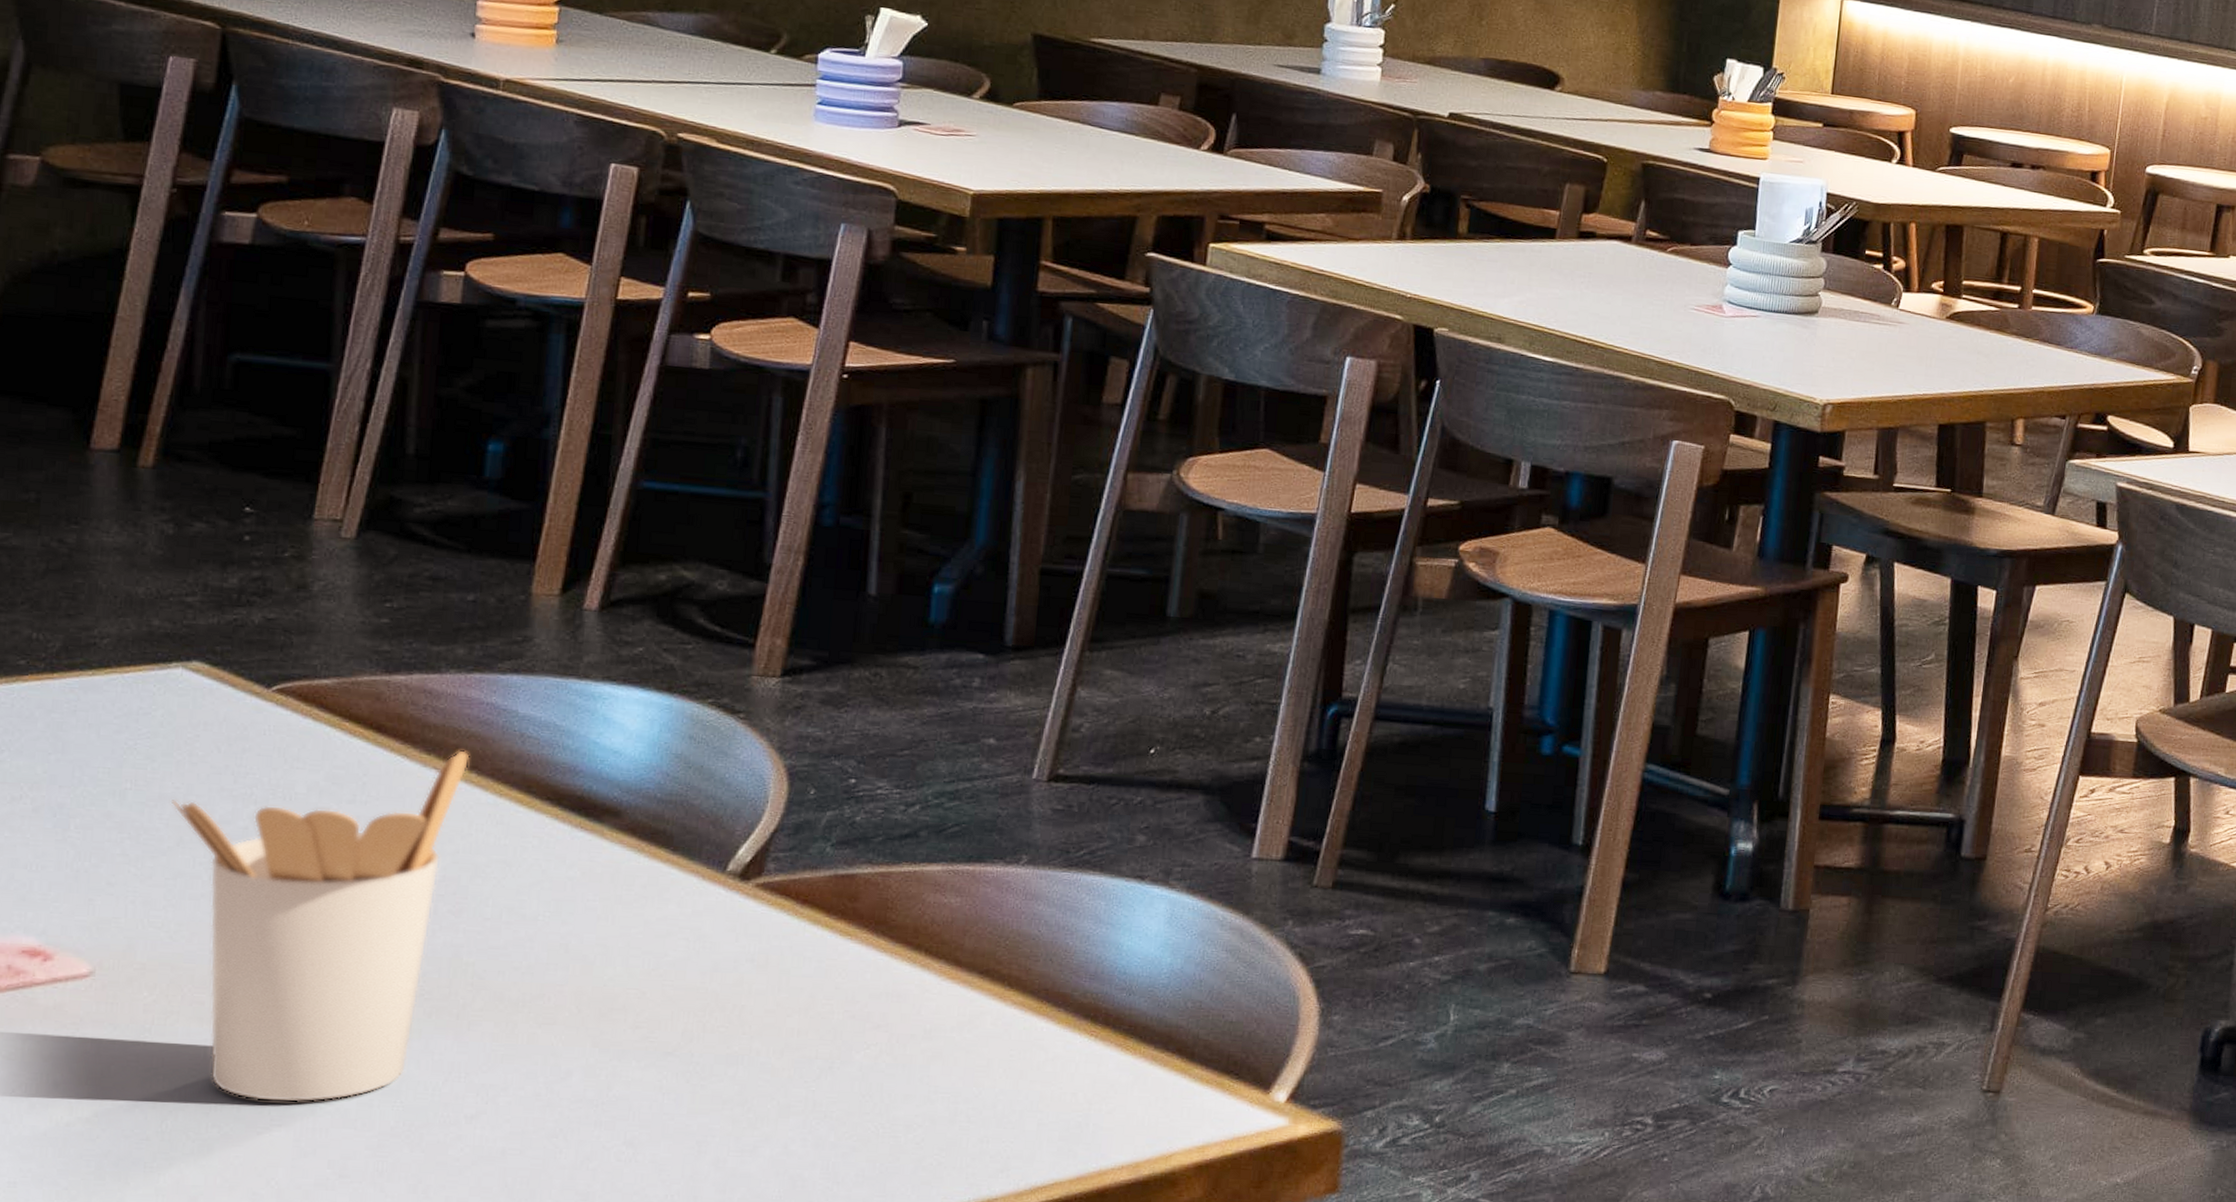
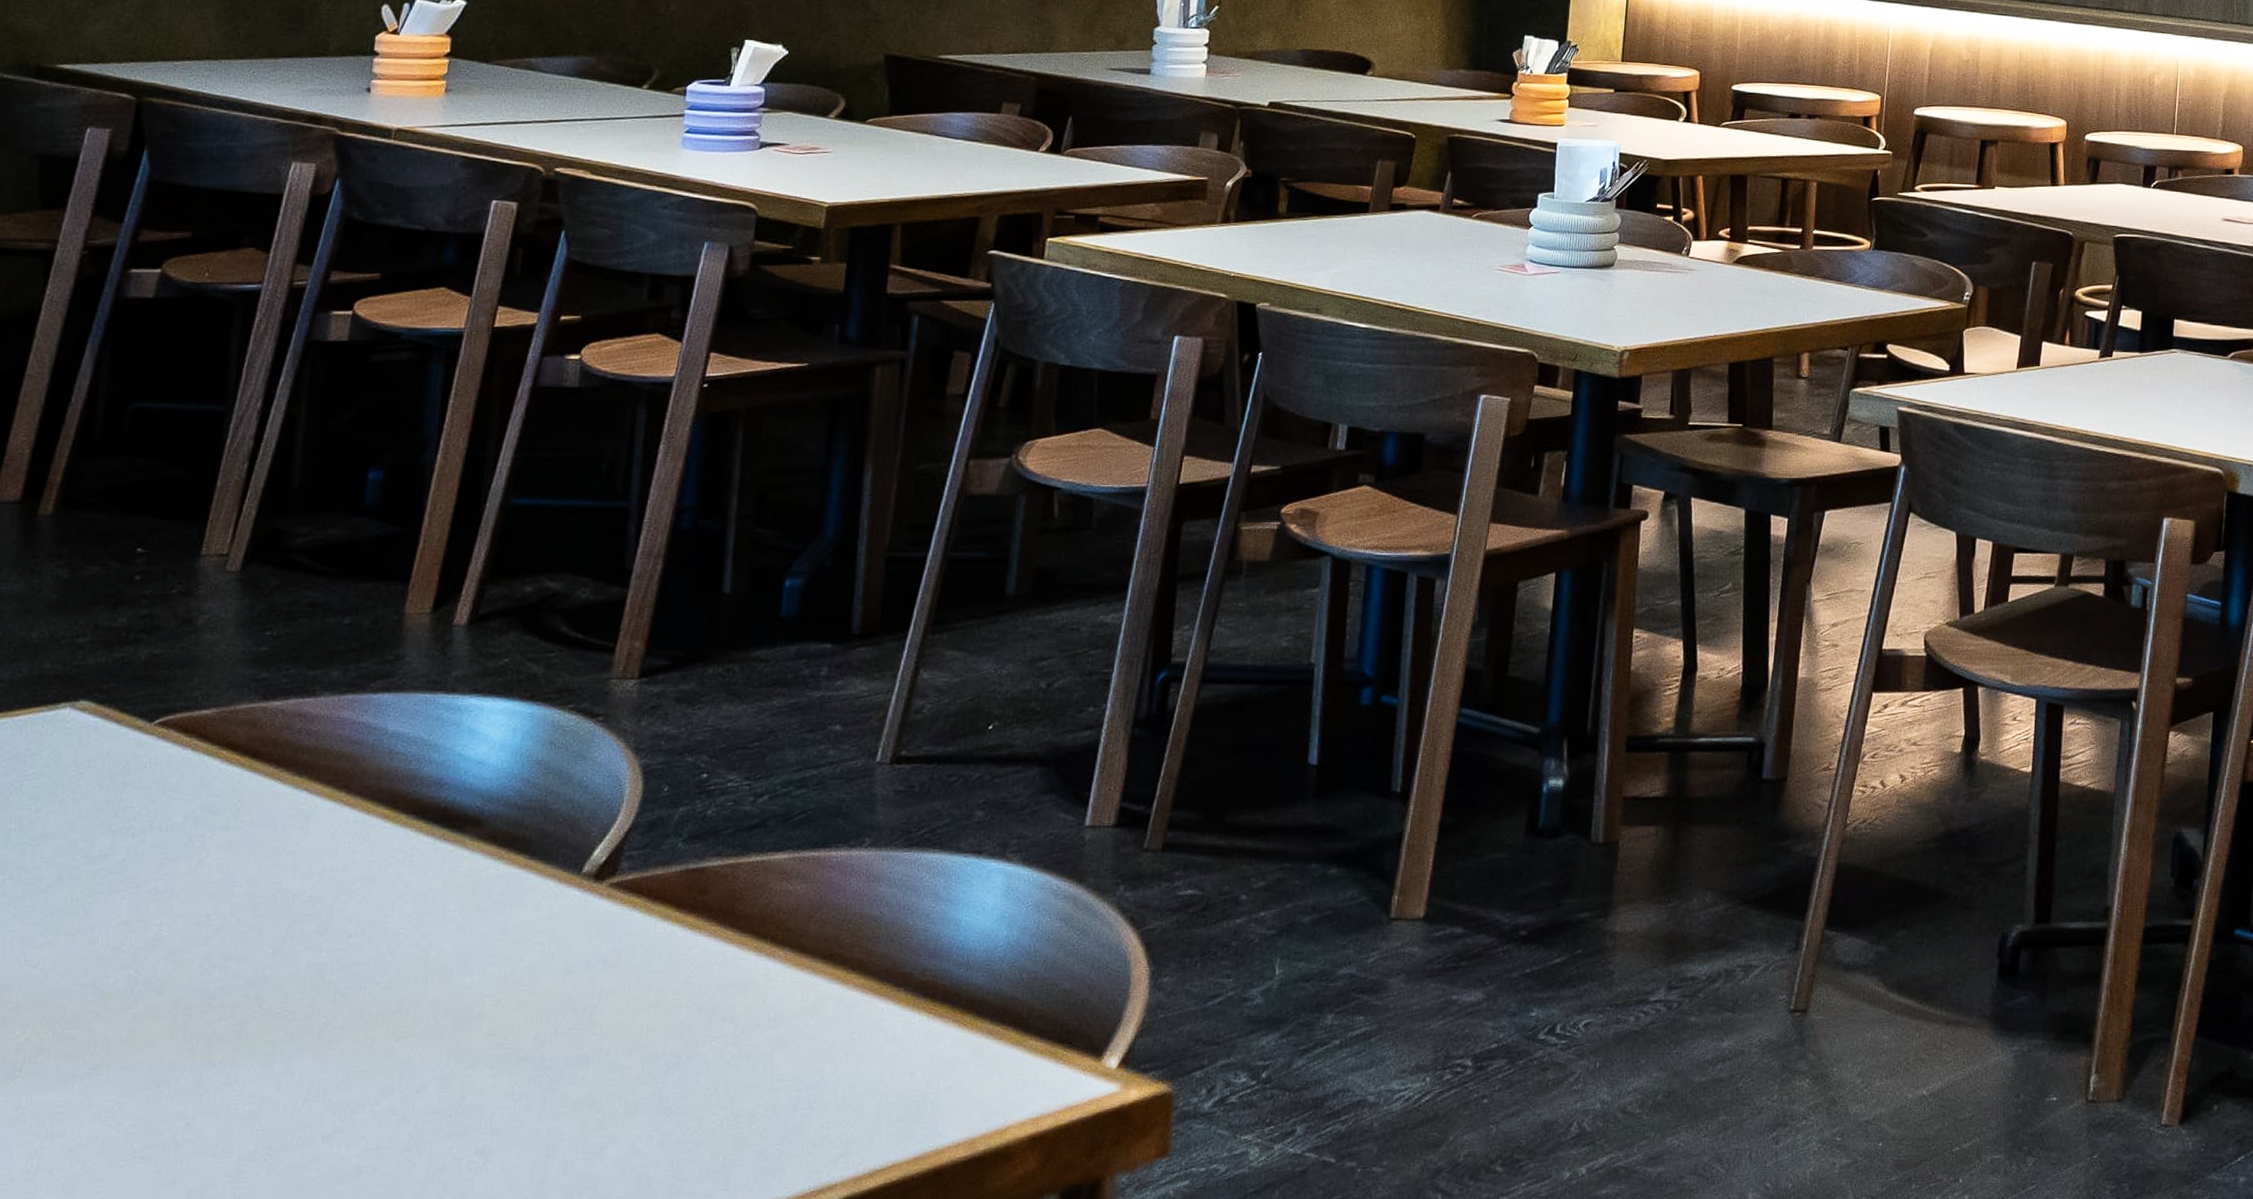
utensil holder: present [171,750,470,1103] -> none [53,771,340,1134]

